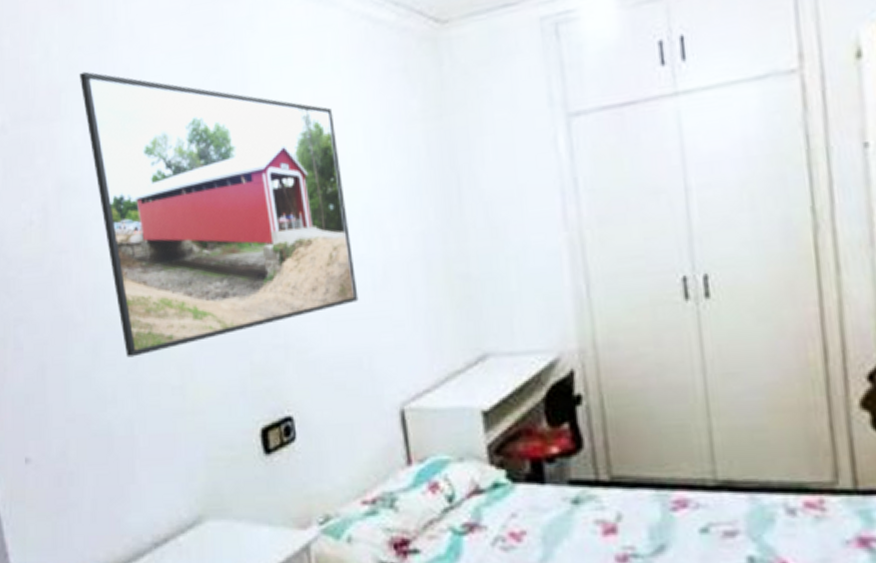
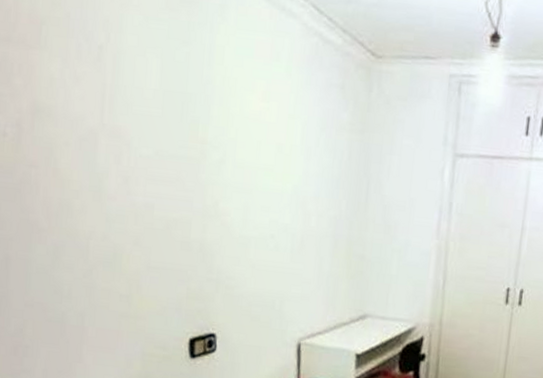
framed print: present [79,71,359,358] -> none [61,11,281,266]

